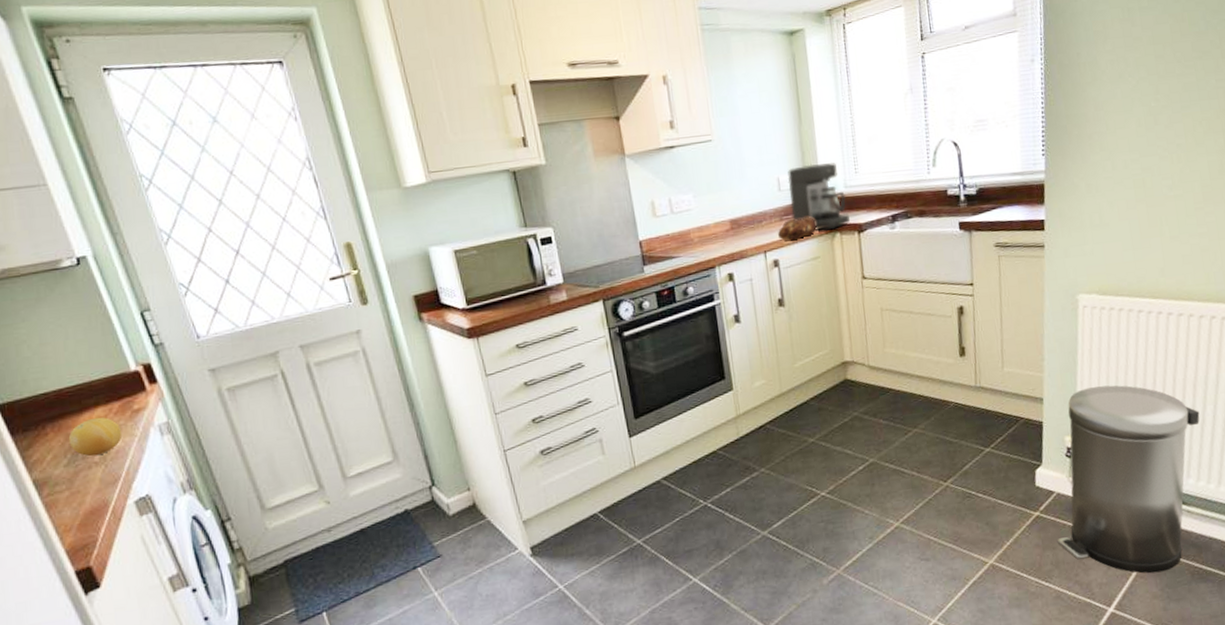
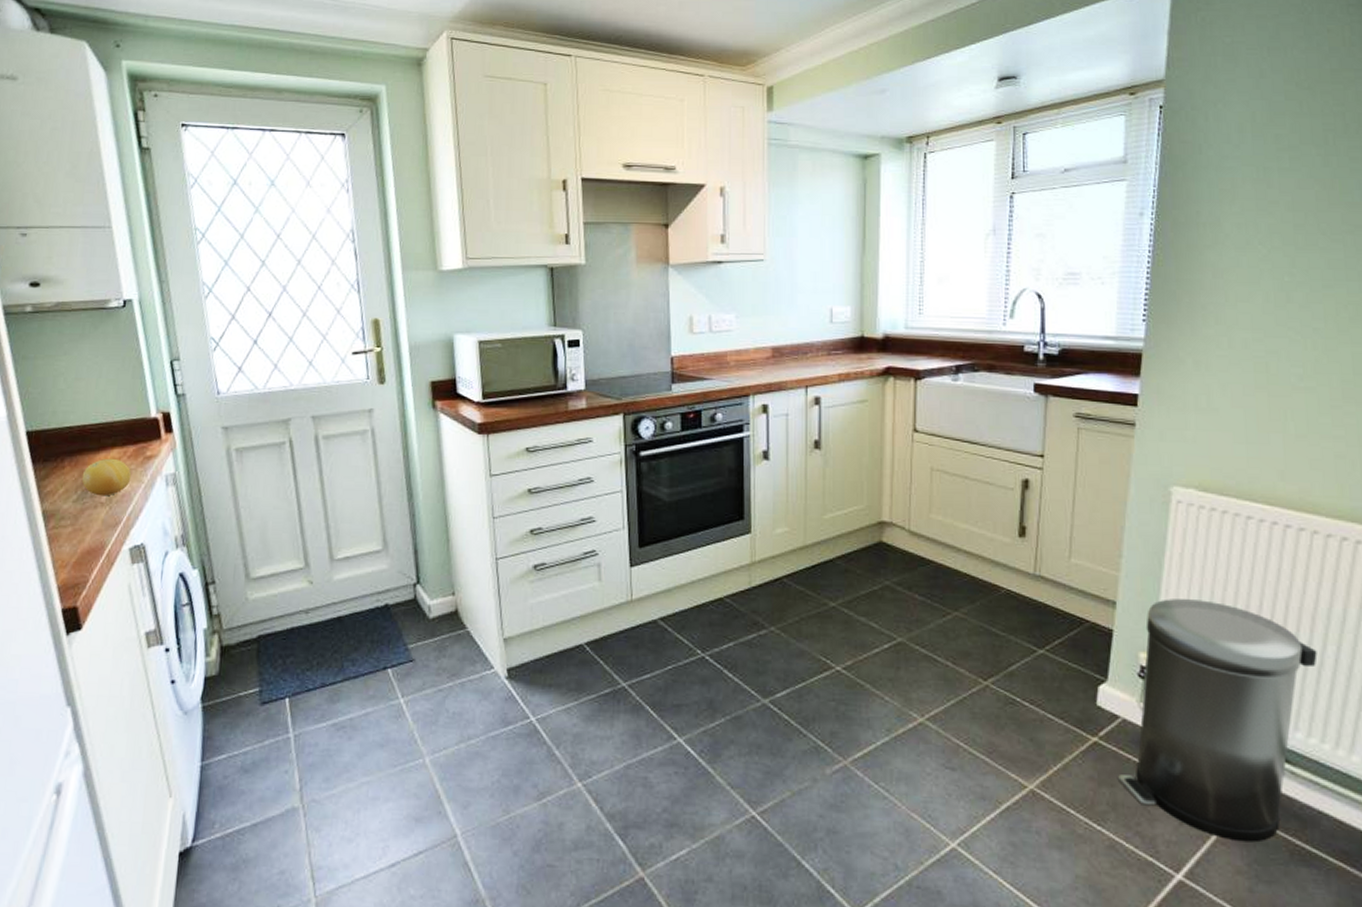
bread loaf: present [778,217,817,241] -> none [824,354,868,379]
coffee maker: present [787,162,850,231] -> none [841,298,906,373]

